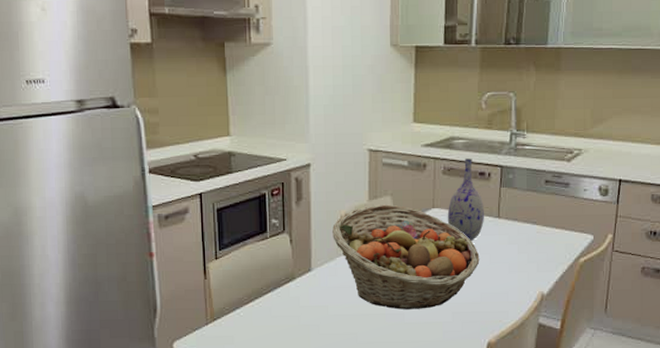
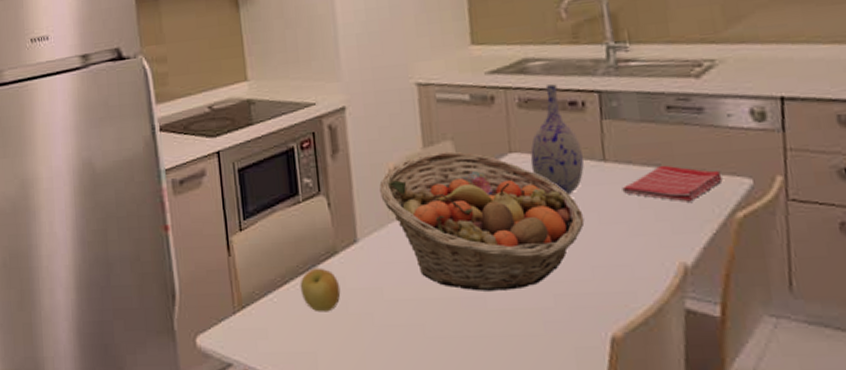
apple: none [263,290,295,324] -> present [300,268,341,312]
dish towel: none [508,223,575,250] -> present [622,165,723,202]

